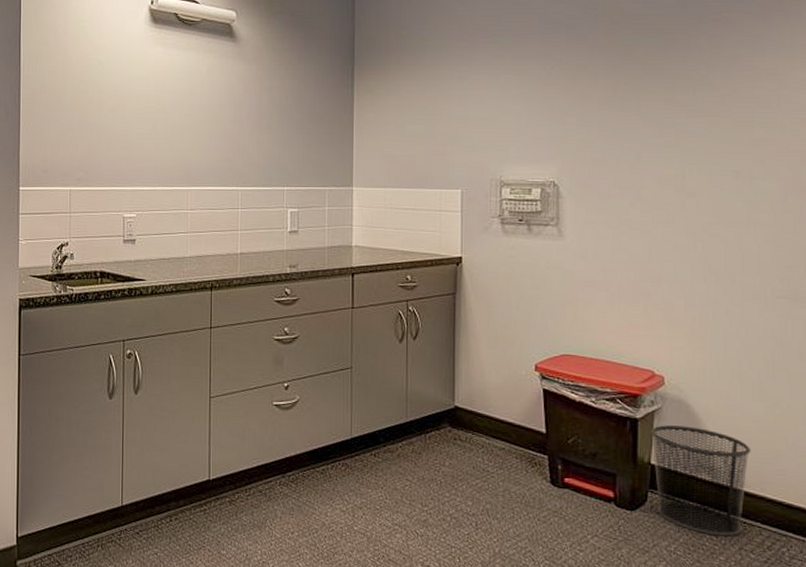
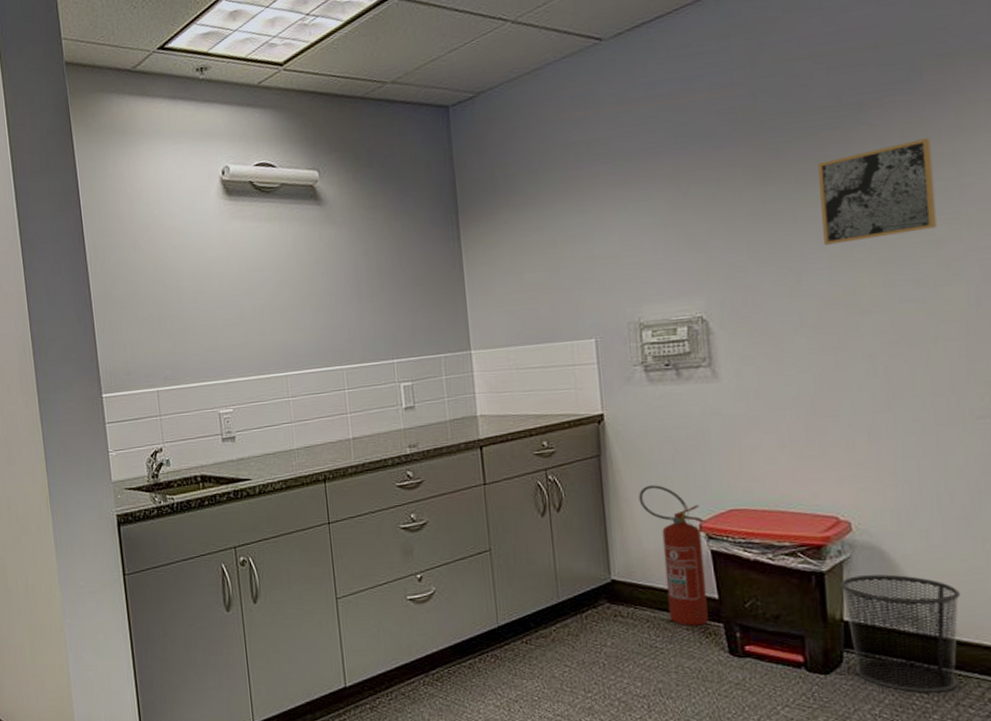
fire extinguisher: none [485,325,540,456] -> present [639,485,708,626]
wall art: none [661,52,758,133] -> present [817,138,938,245]

